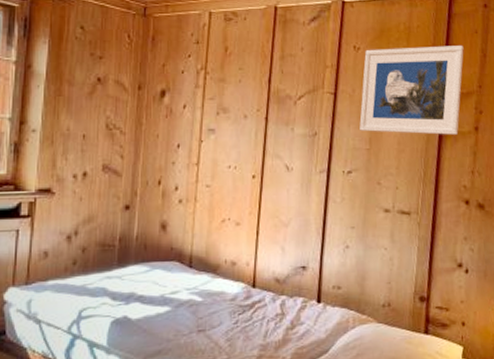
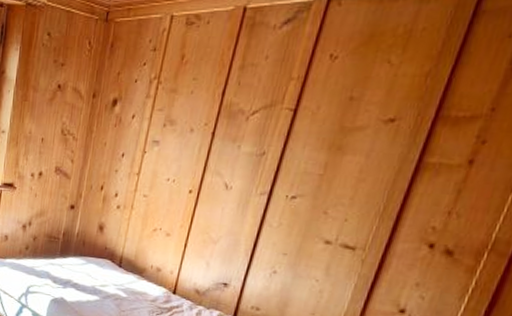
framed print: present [359,46,464,135] -> none [316,54,484,167]

